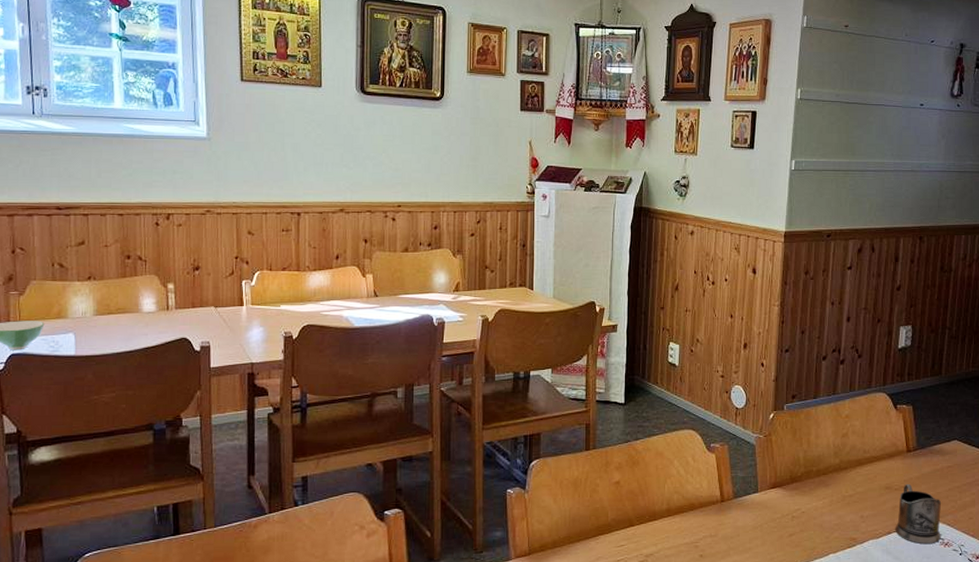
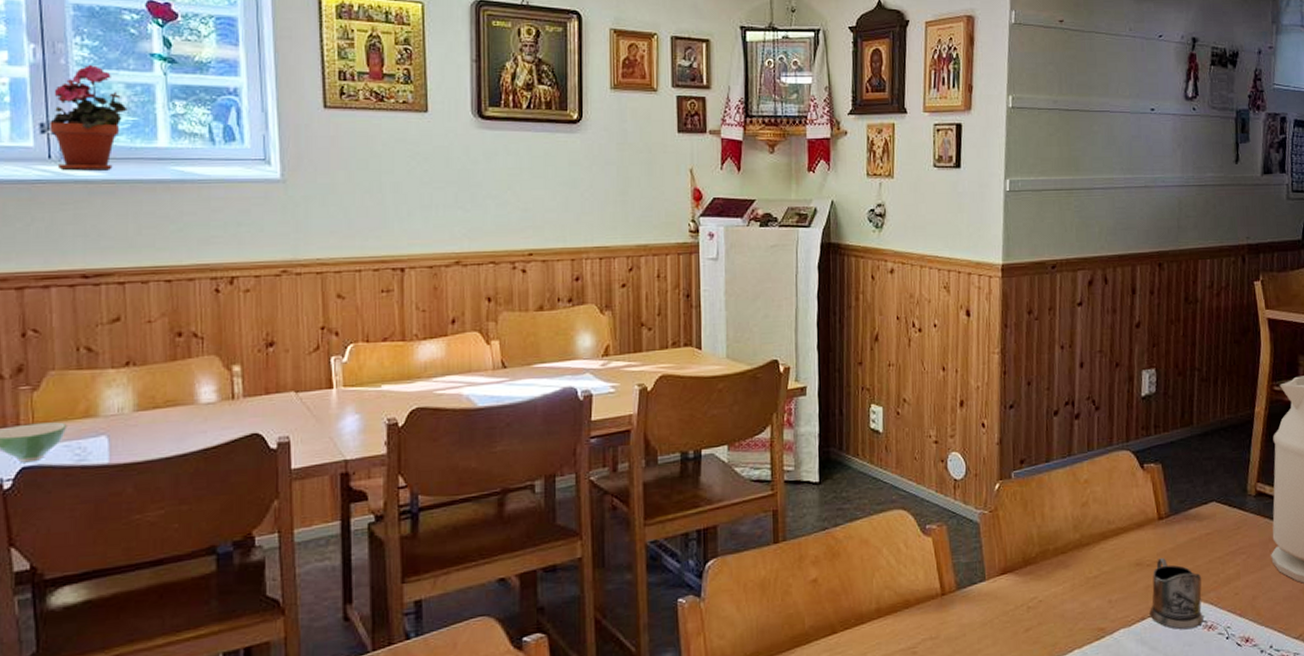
potted plant: none [33,40,92,127] -> present [49,64,128,172]

